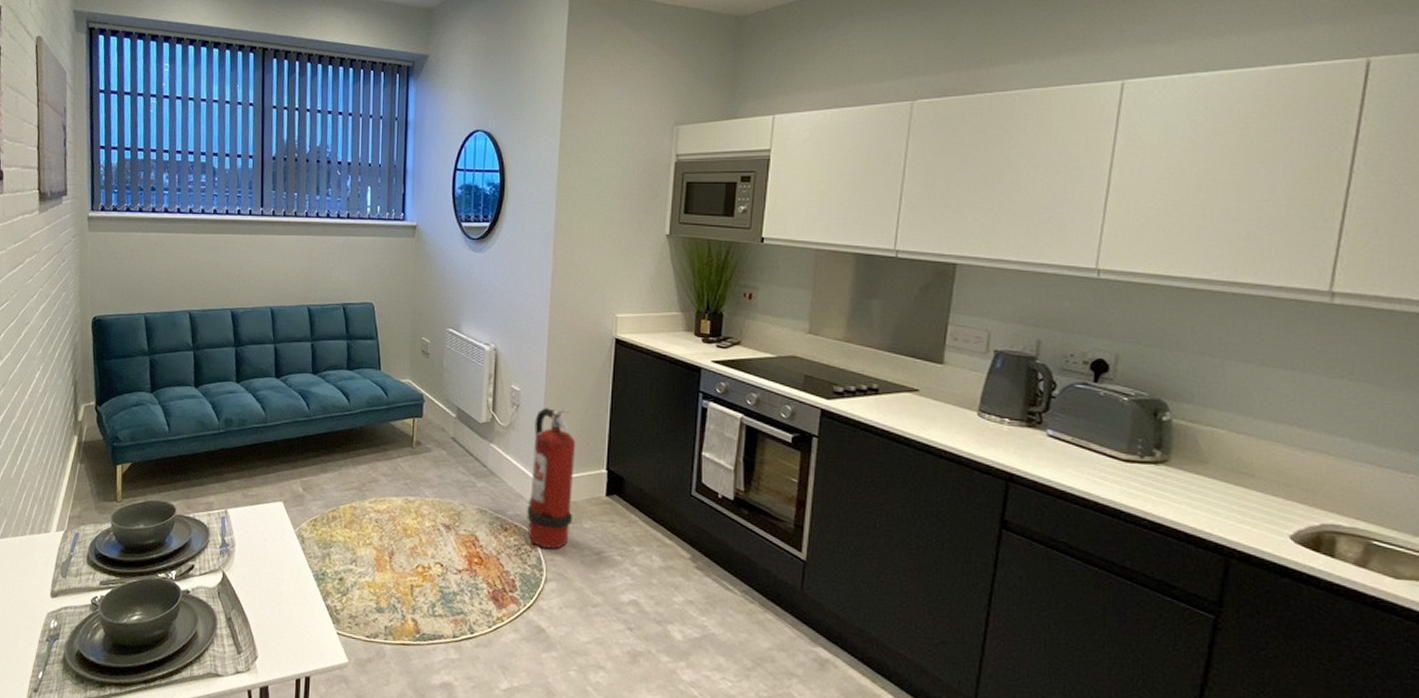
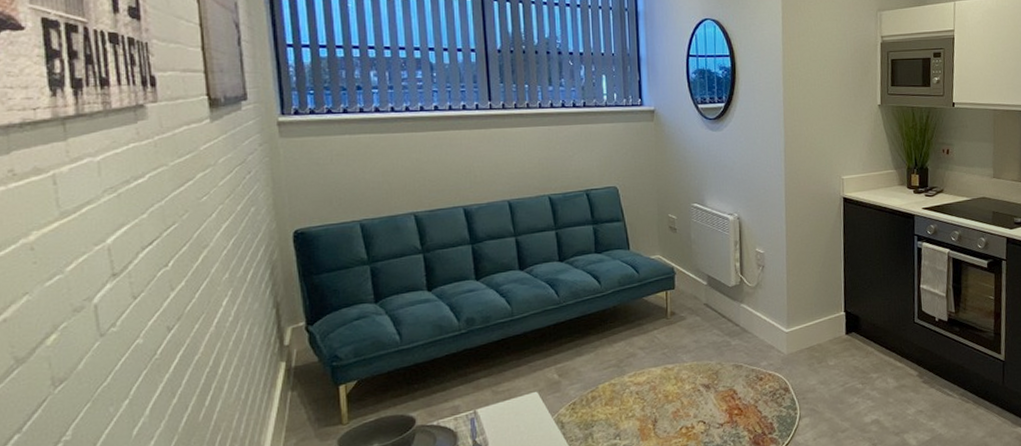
fire extinguisher: present [527,408,575,549] -> none [779,263,819,389]

